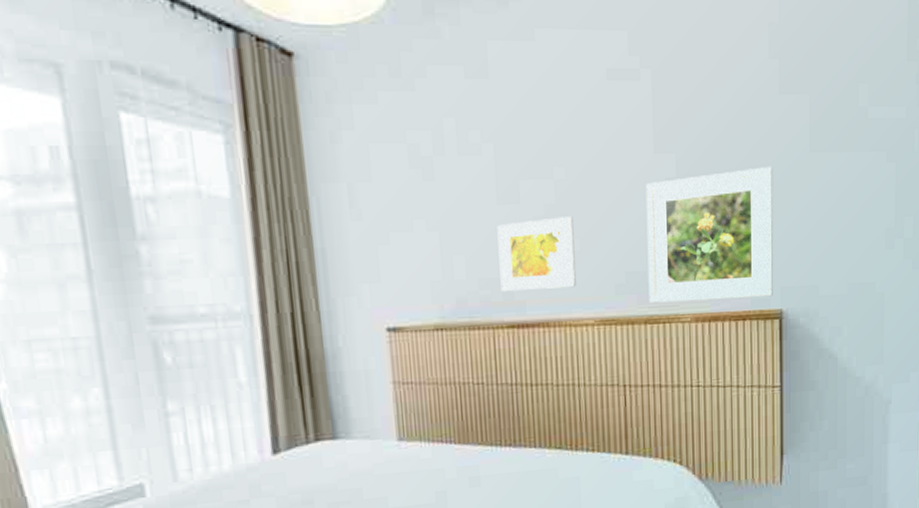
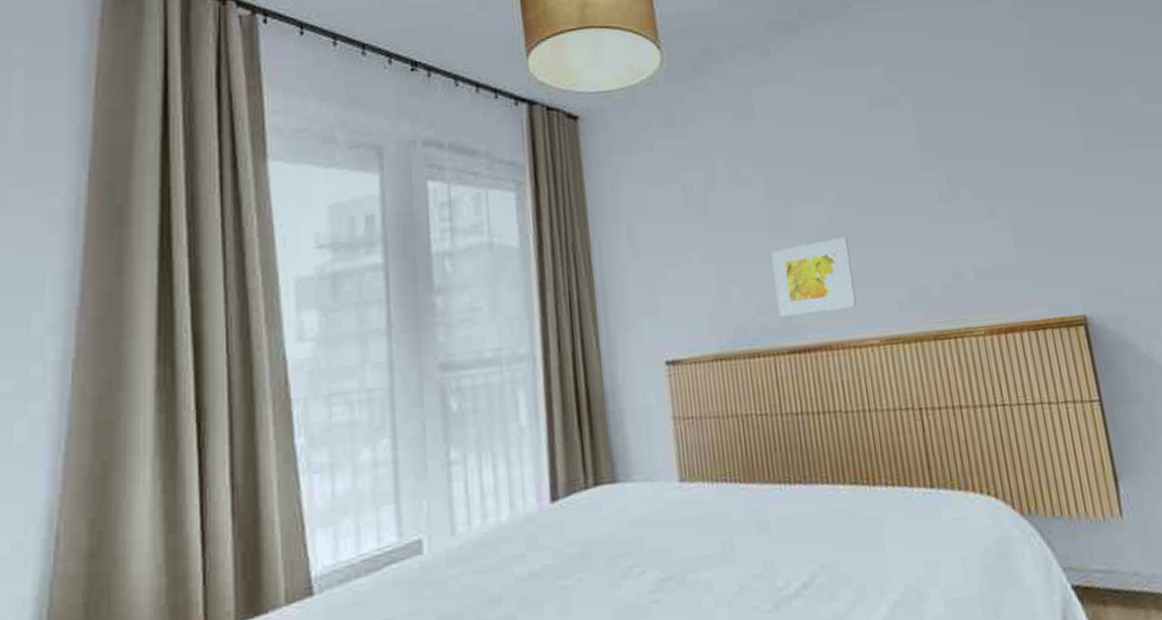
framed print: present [645,166,774,304] -> none [918,170,1072,318]

